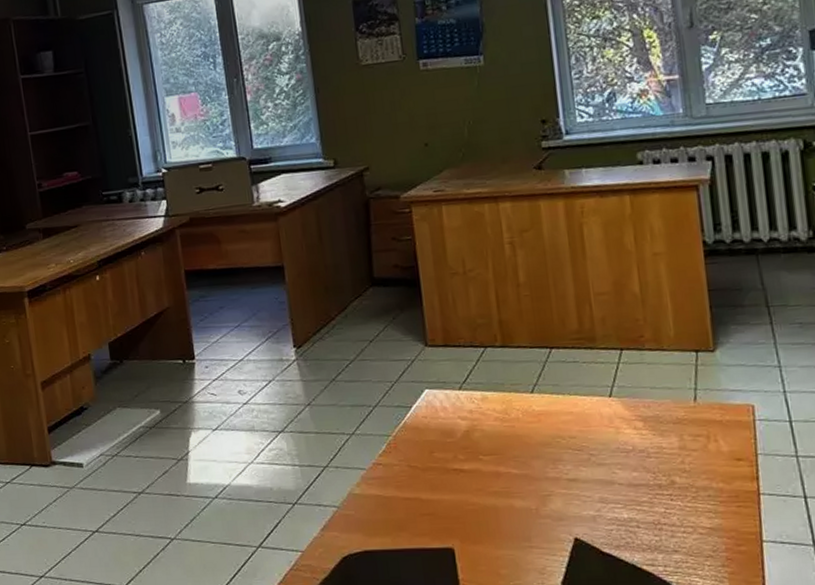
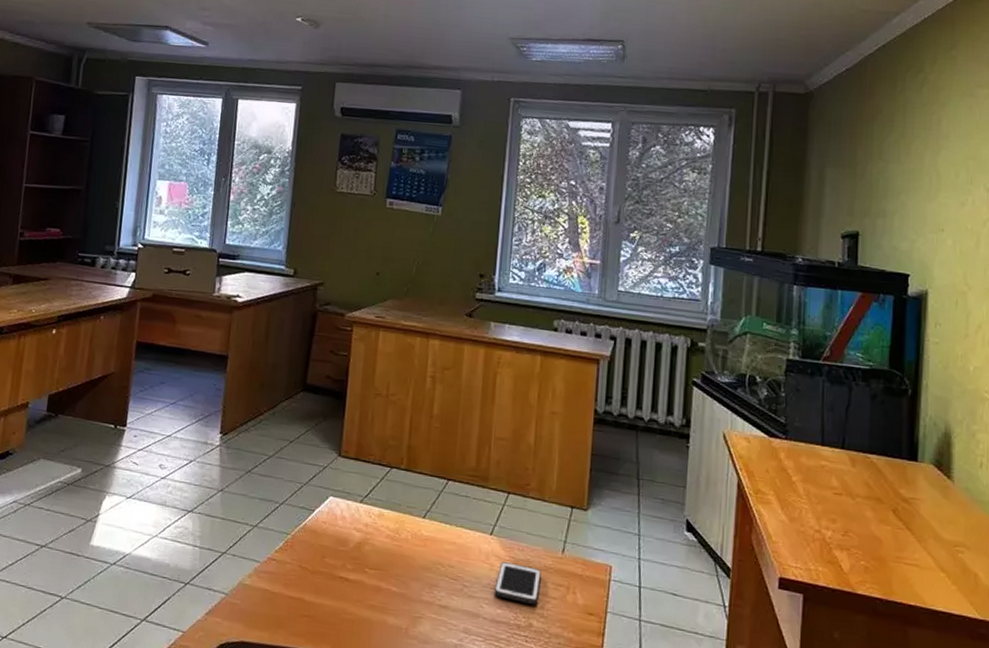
cell phone: none [625,421,677,461] -> present [494,562,541,605]

